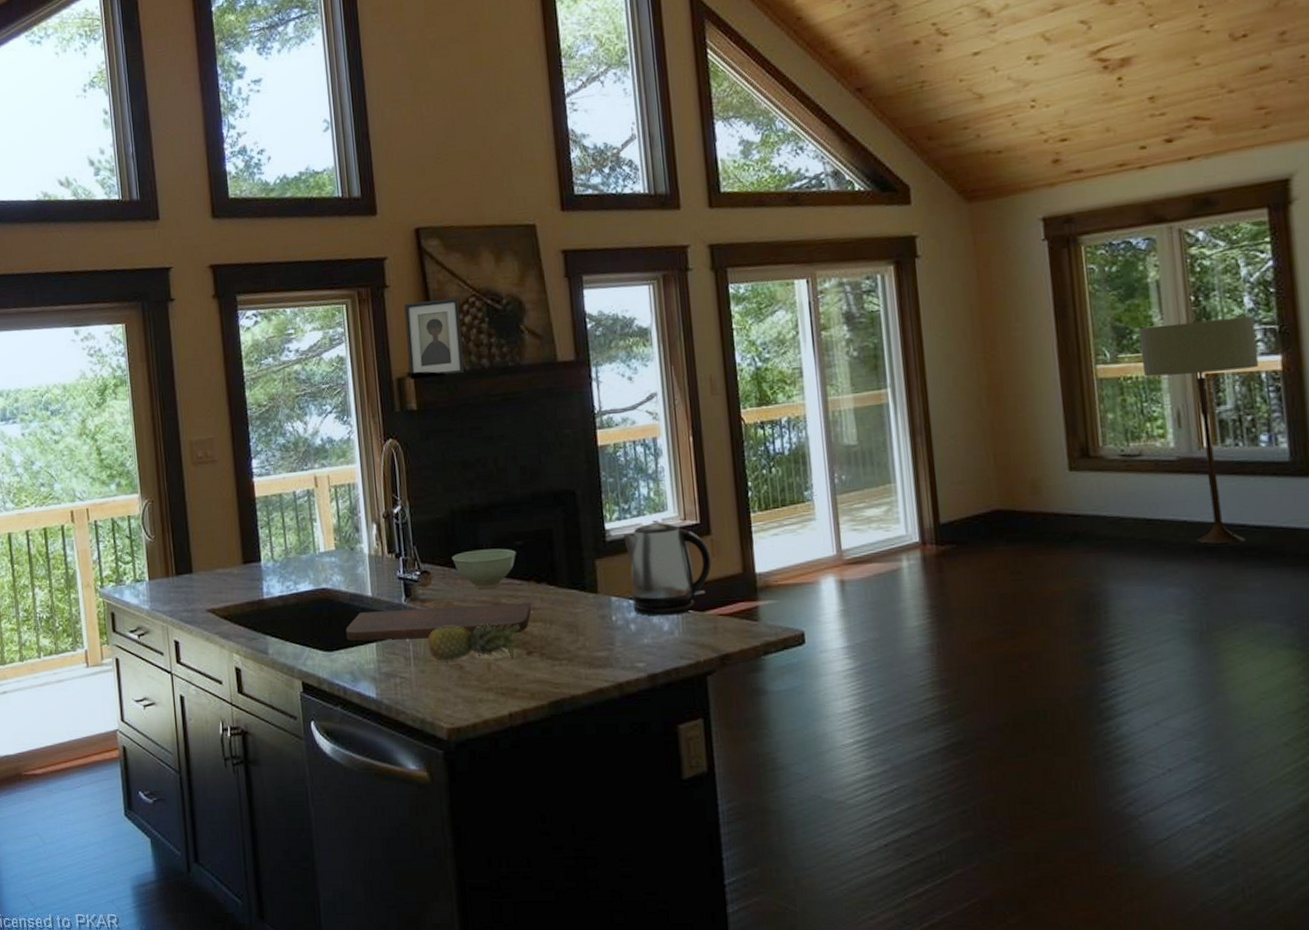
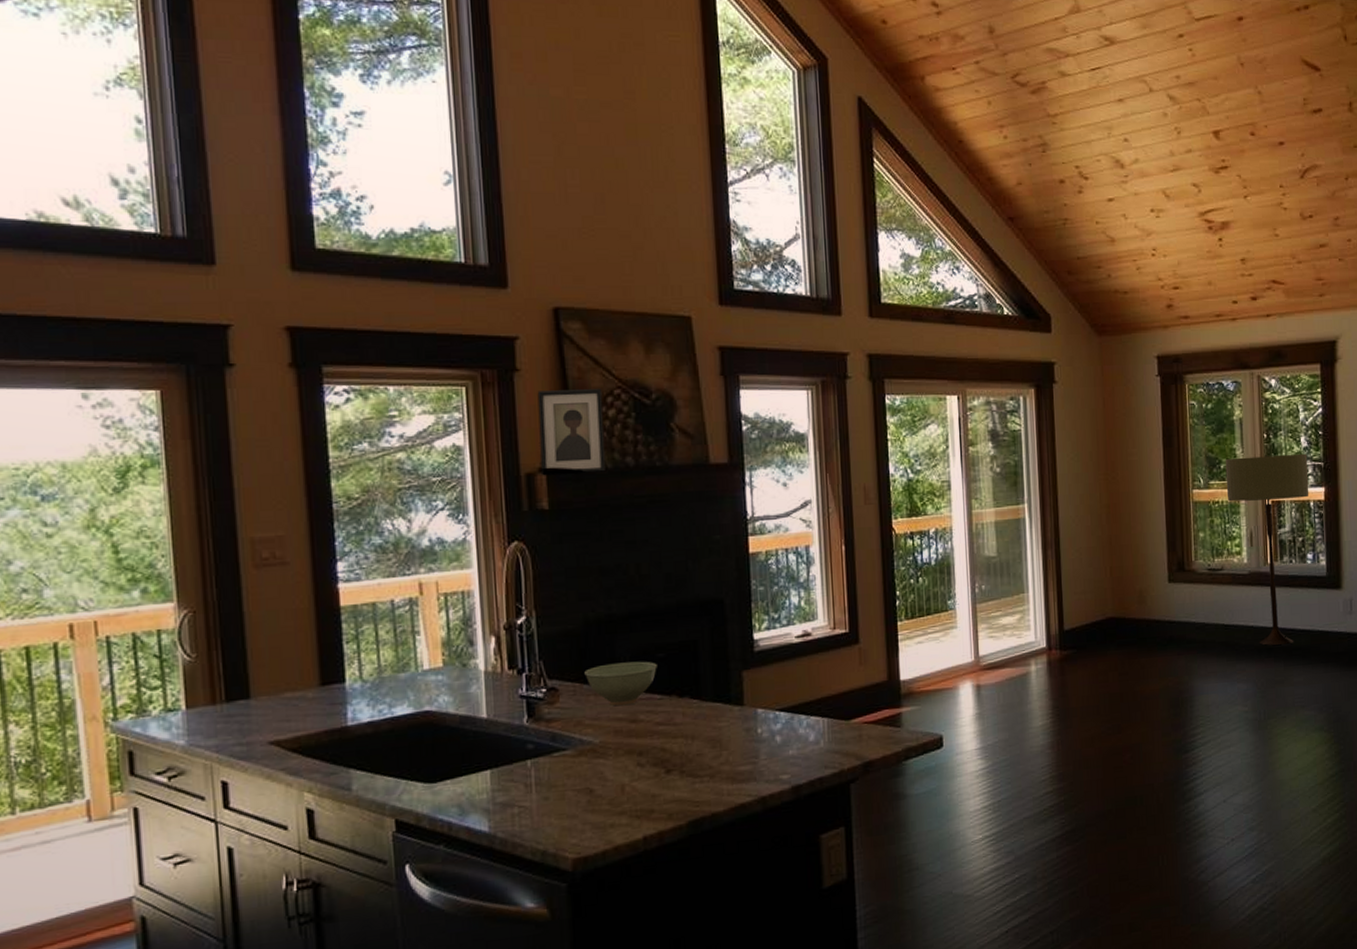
cutting board: present [346,602,532,642] -> none [453,718,672,770]
fruit: present [427,624,522,662] -> none [552,741,660,787]
kettle: present [623,523,712,616] -> none [772,632,859,727]

